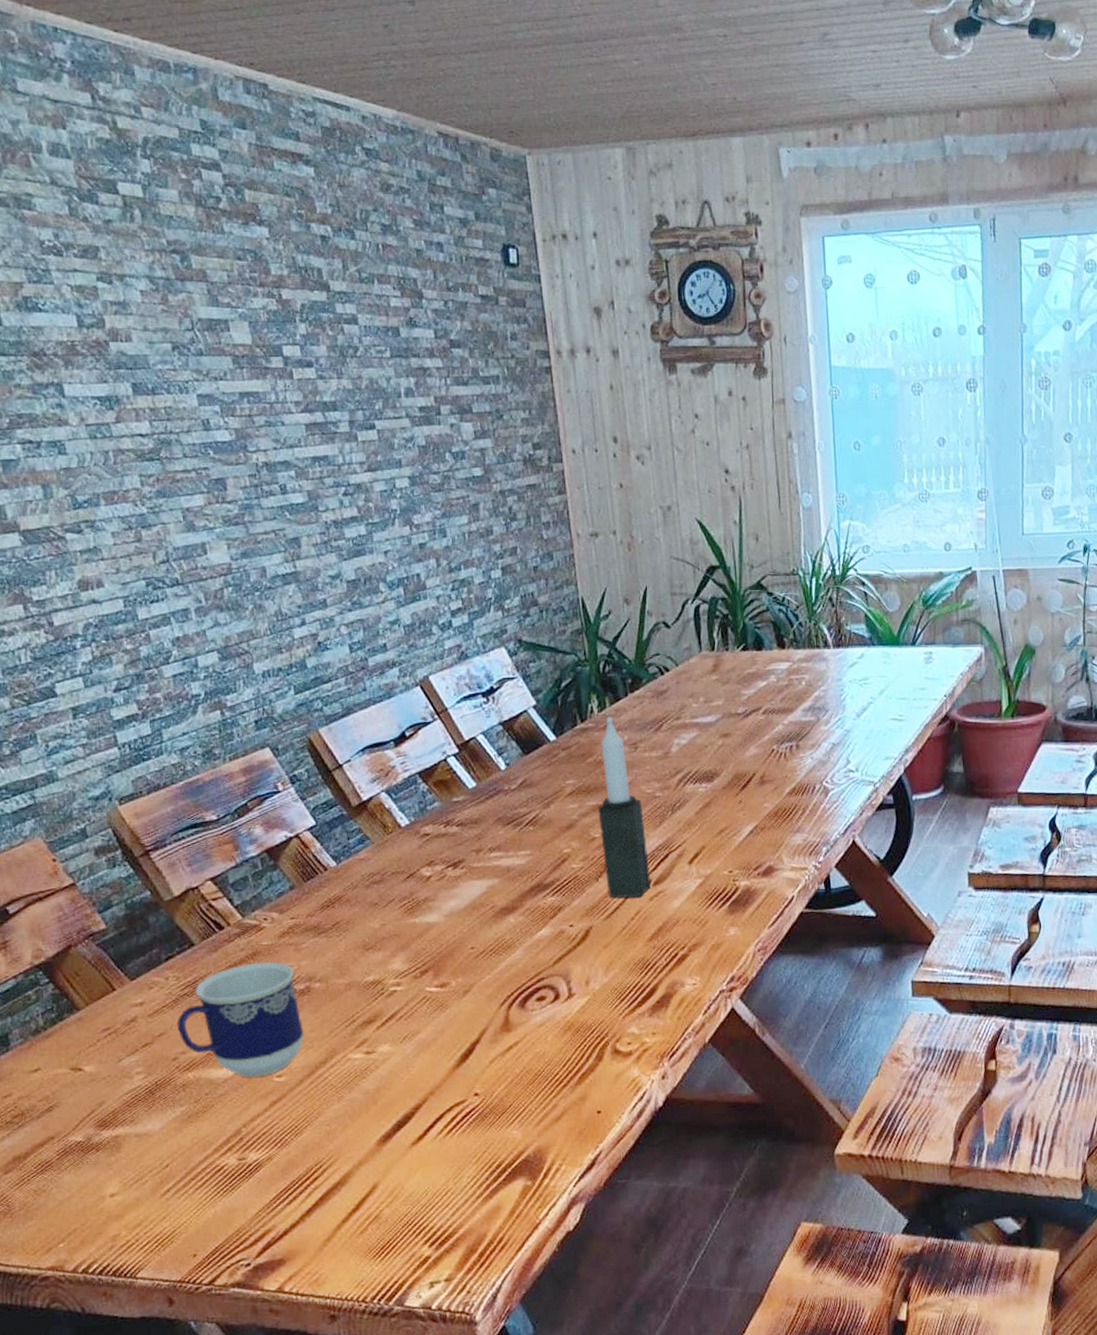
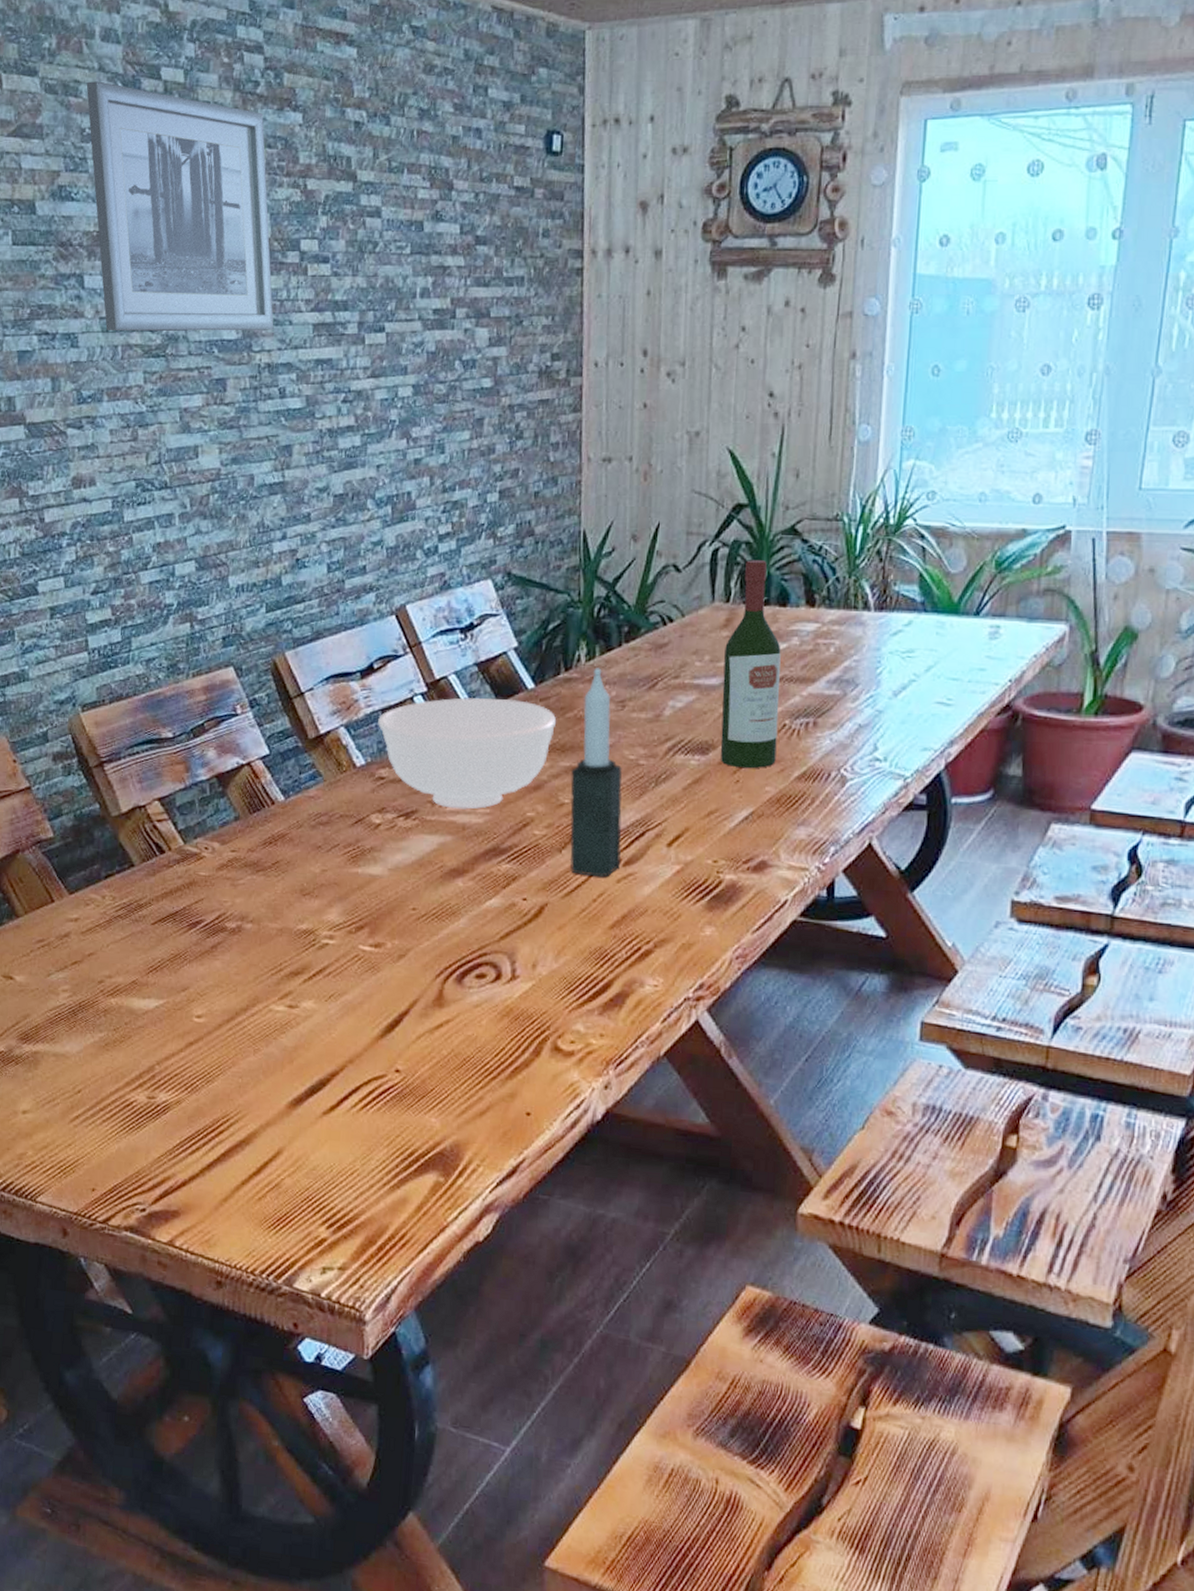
wall art: none [39,195,267,438] -> present [86,81,274,332]
cup: present [177,962,304,1078] -> none [107,893,229,1014]
bowl: none [416,752,580,854] -> present [378,697,557,810]
wine bottle: none [716,613,770,790] -> present [720,560,781,769]

